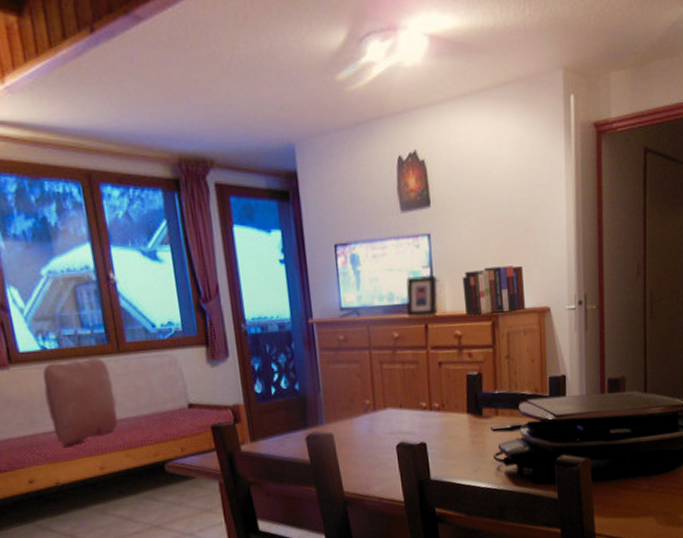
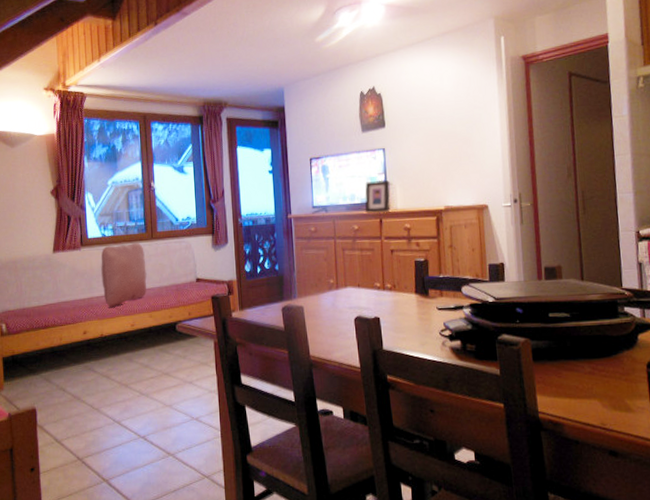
books: present [462,265,526,316] -> none [411,171,466,212]

